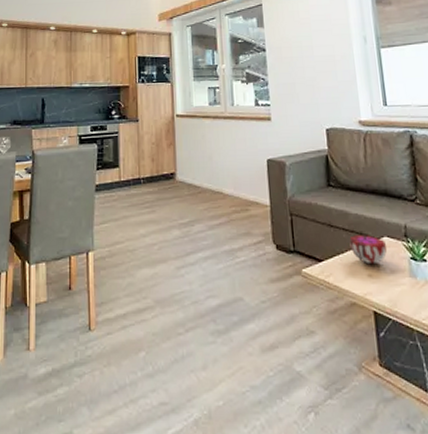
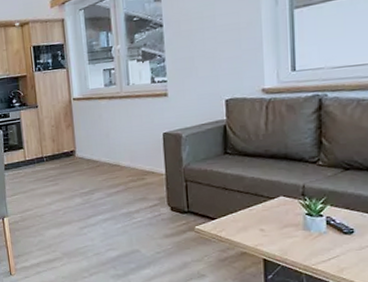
decorative bowl: present [349,235,388,263] -> none [244,195,283,220]

